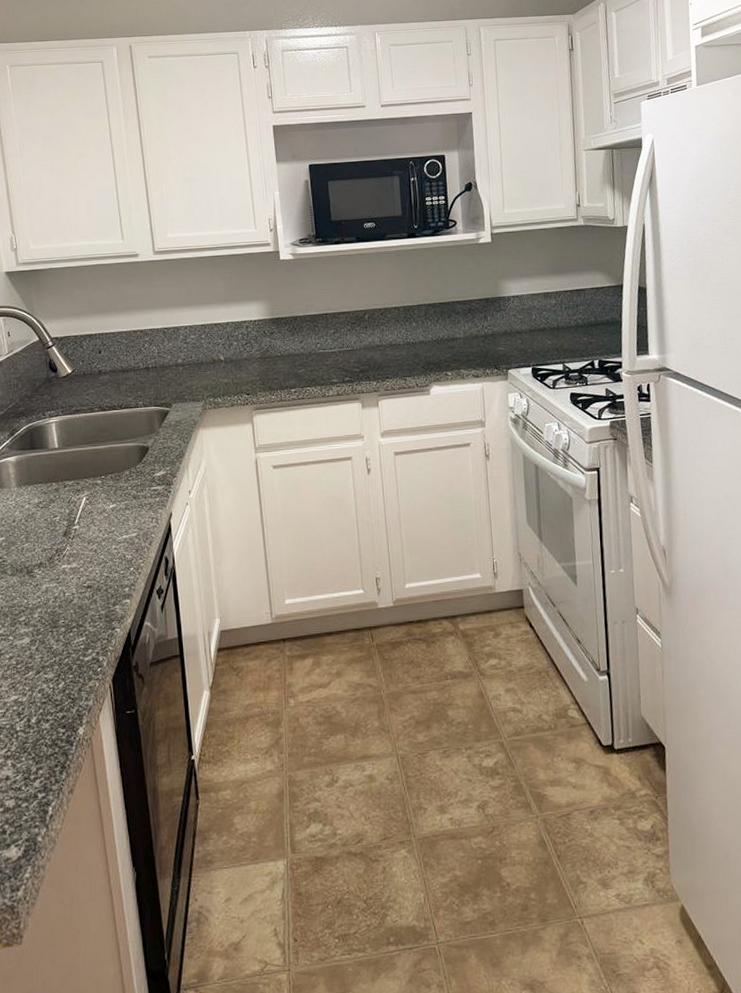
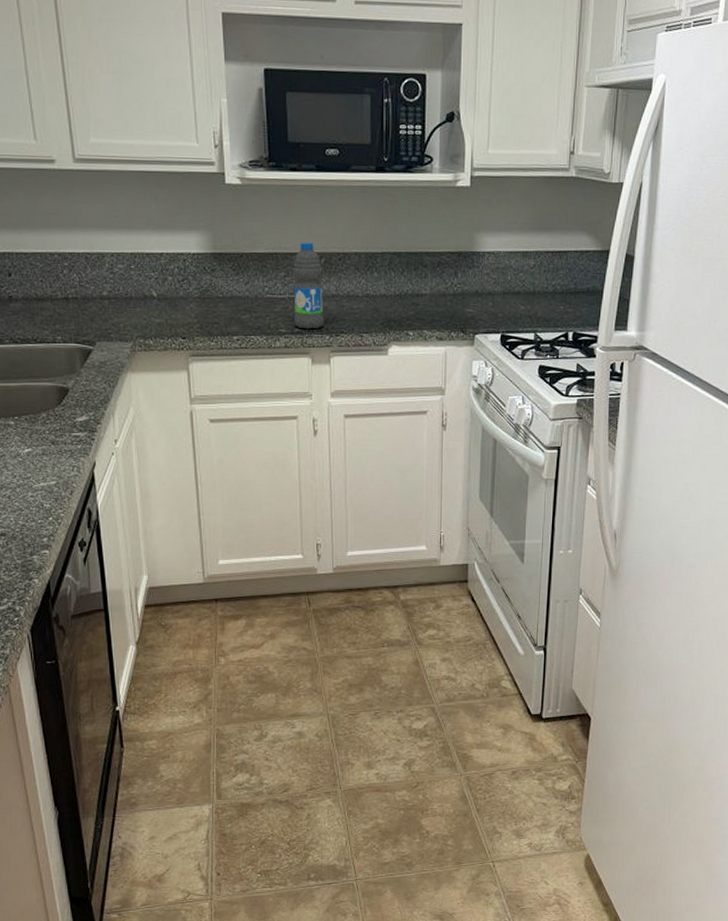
water bottle: none [340,302,371,378] -> present [292,242,324,330]

